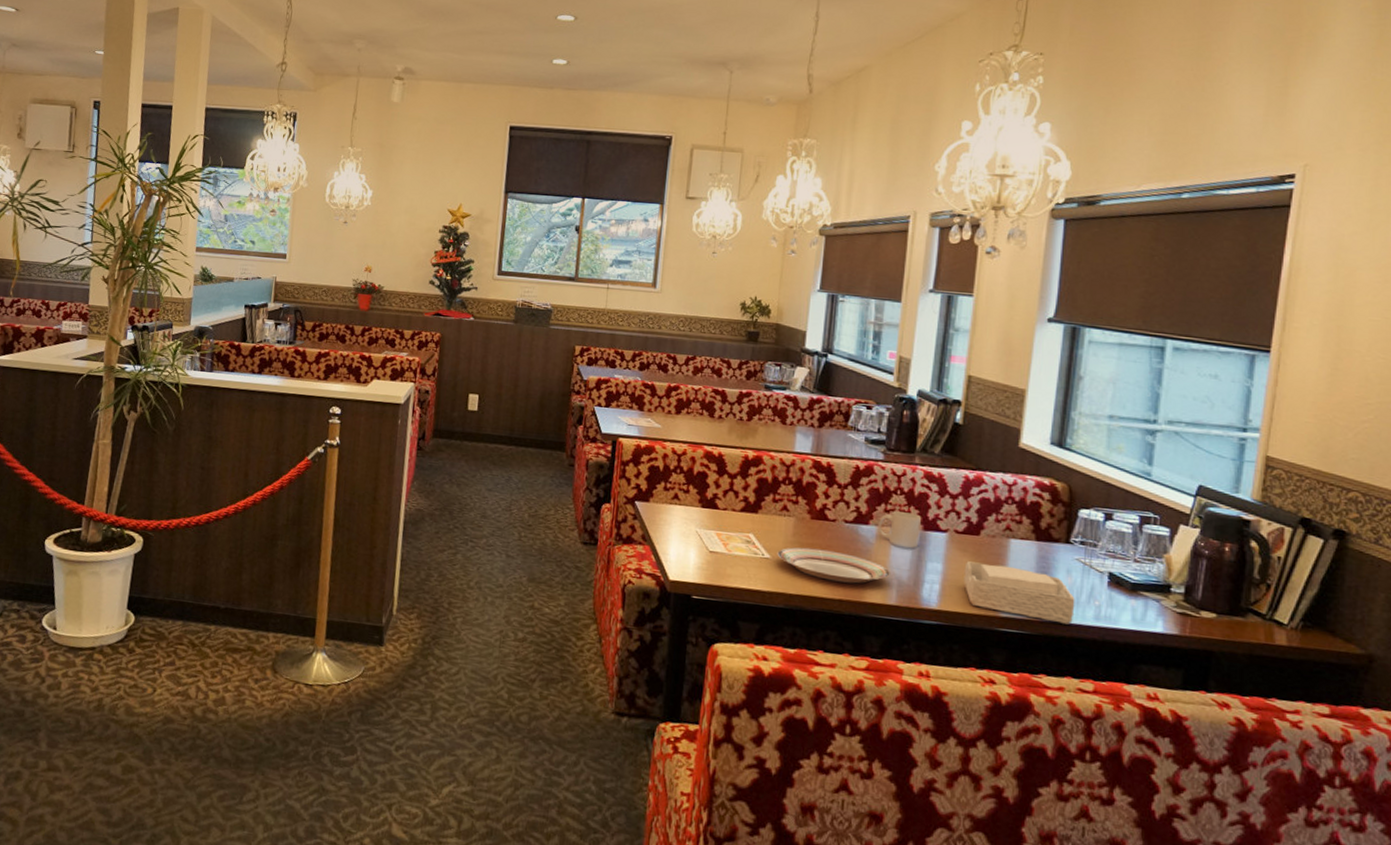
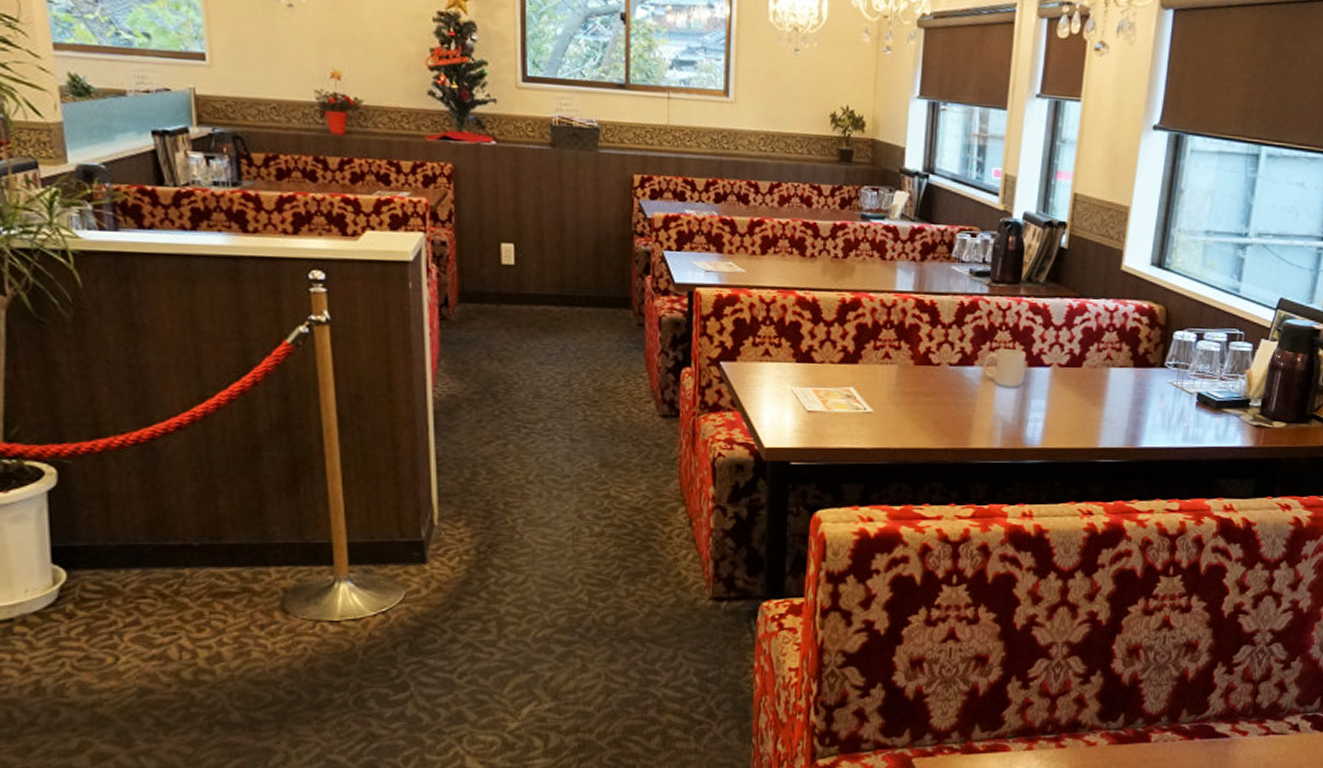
plate: present [777,547,890,584] -> none [880,396,995,430]
napkin holder: present [963,561,1075,625] -> none [1065,395,1167,448]

